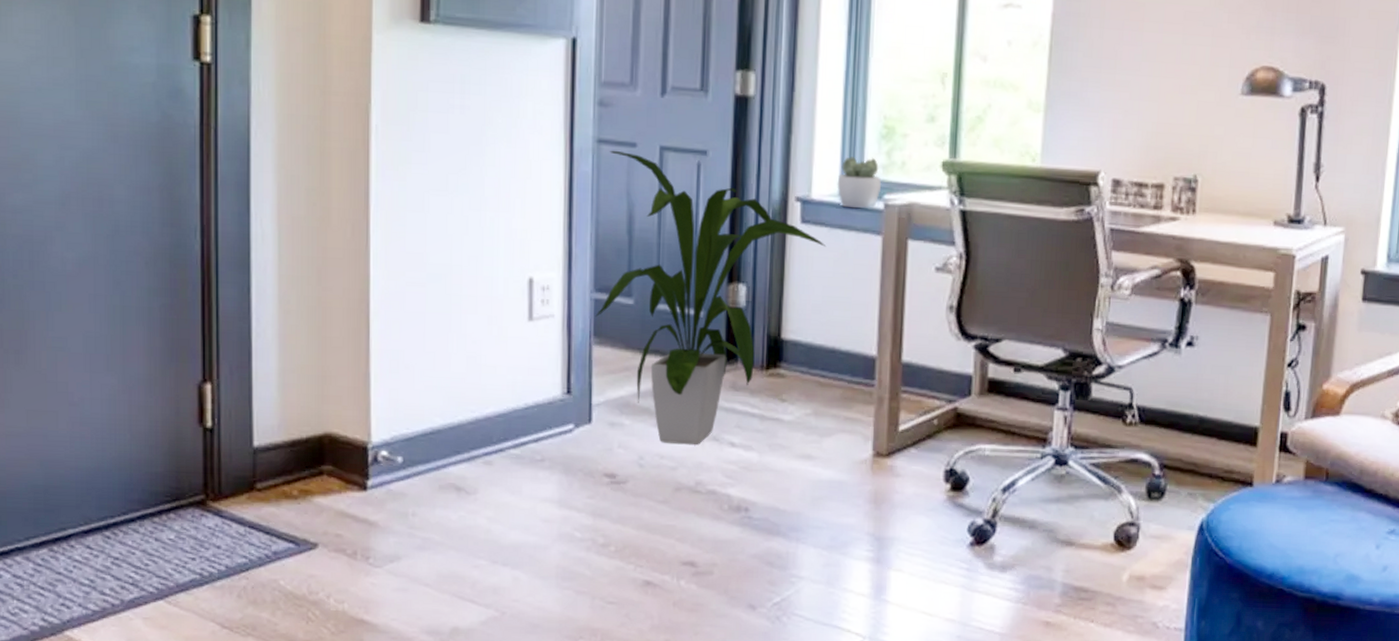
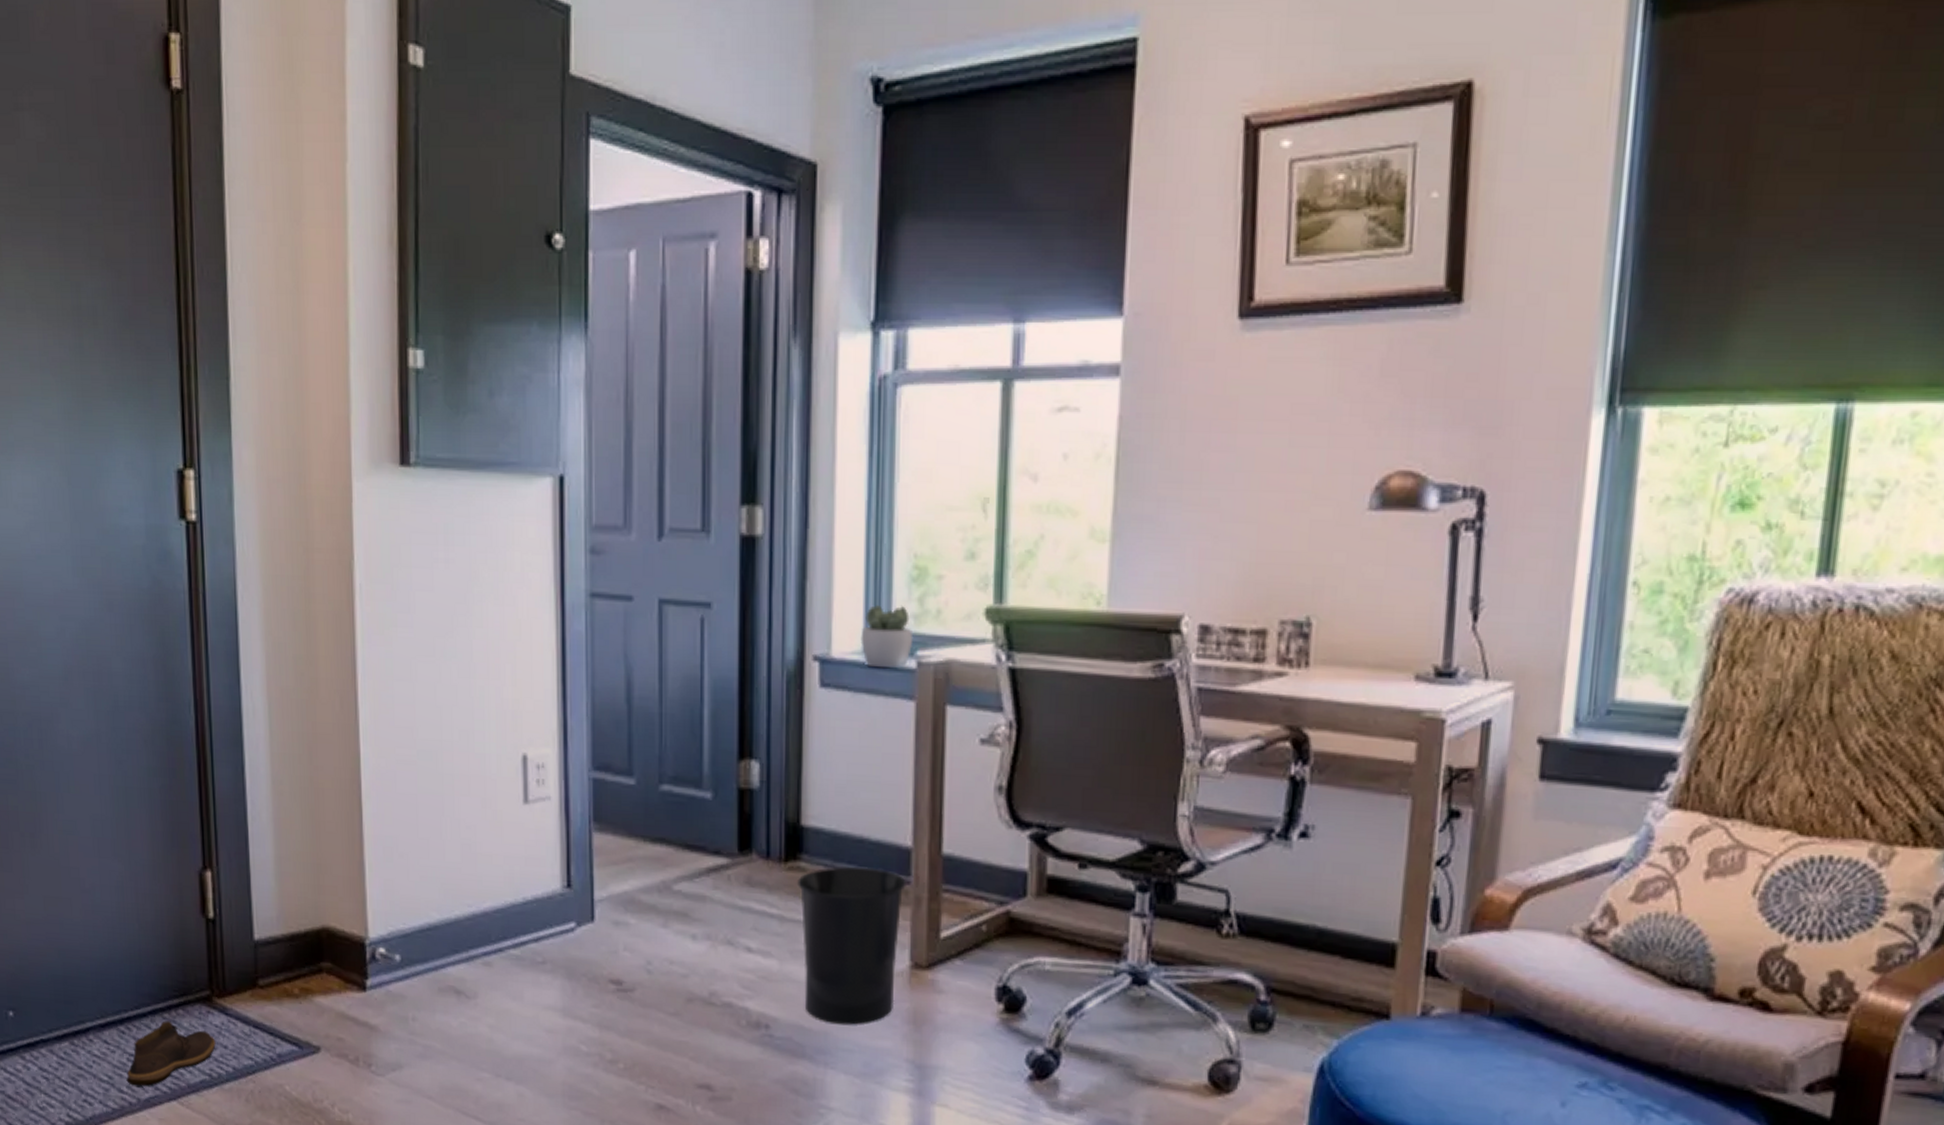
boot: none [110,525,208,588] -> present [126,1021,216,1086]
house plant: present [595,150,827,444] -> none [594,605,850,949]
waste bin: none [776,373,871,505] -> present [796,866,906,1024]

